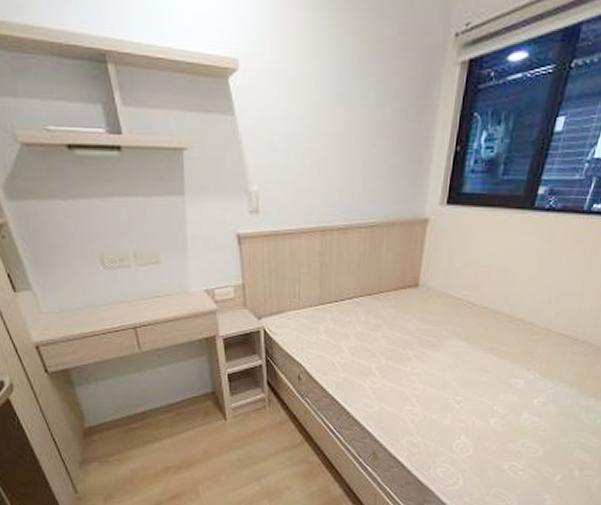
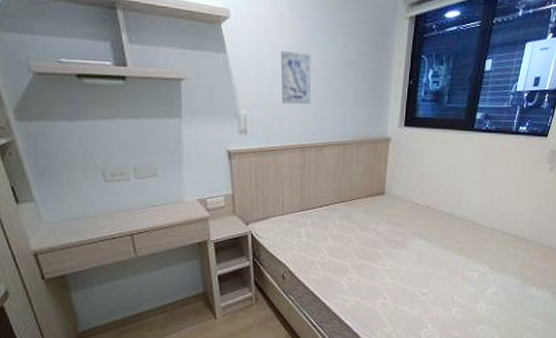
wall art: none [298,110,336,179] -> present [280,50,312,105]

